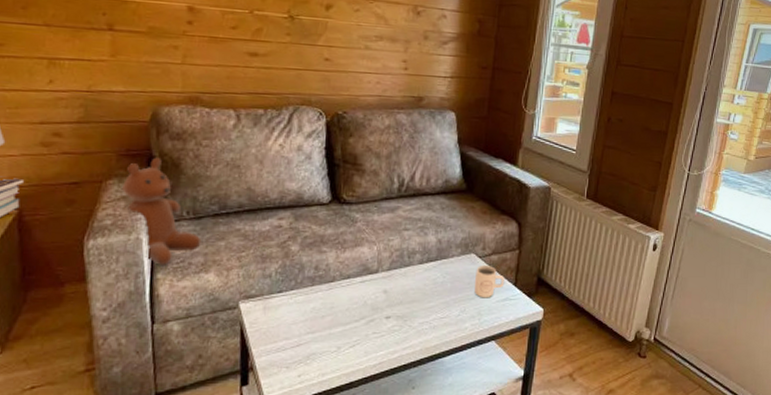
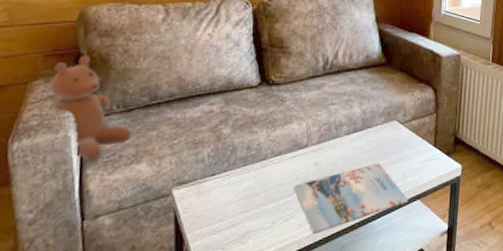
magazine: none [361,297,483,363] -> present [293,162,409,234]
mug: present [474,264,505,298] -> none [397,130,425,161]

